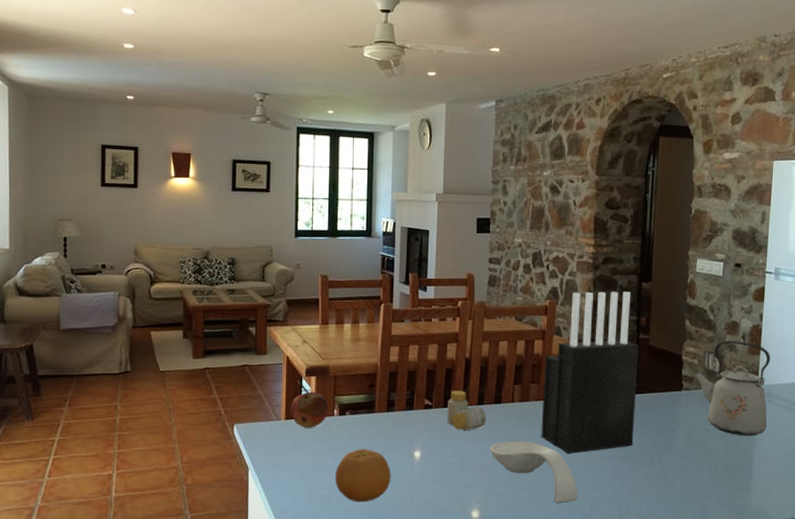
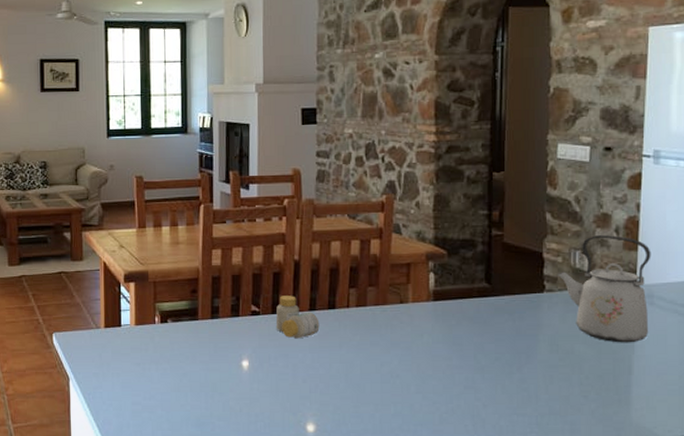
fruit: present [290,392,329,428] -> none [109,299,149,336]
fruit: present [335,449,391,502] -> none [159,358,218,414]
spoon rest: present [490,441,578,503] -> none [325,349,426,416]
knife block: present [541,291,640,454] -> none [381,183,492,363]

